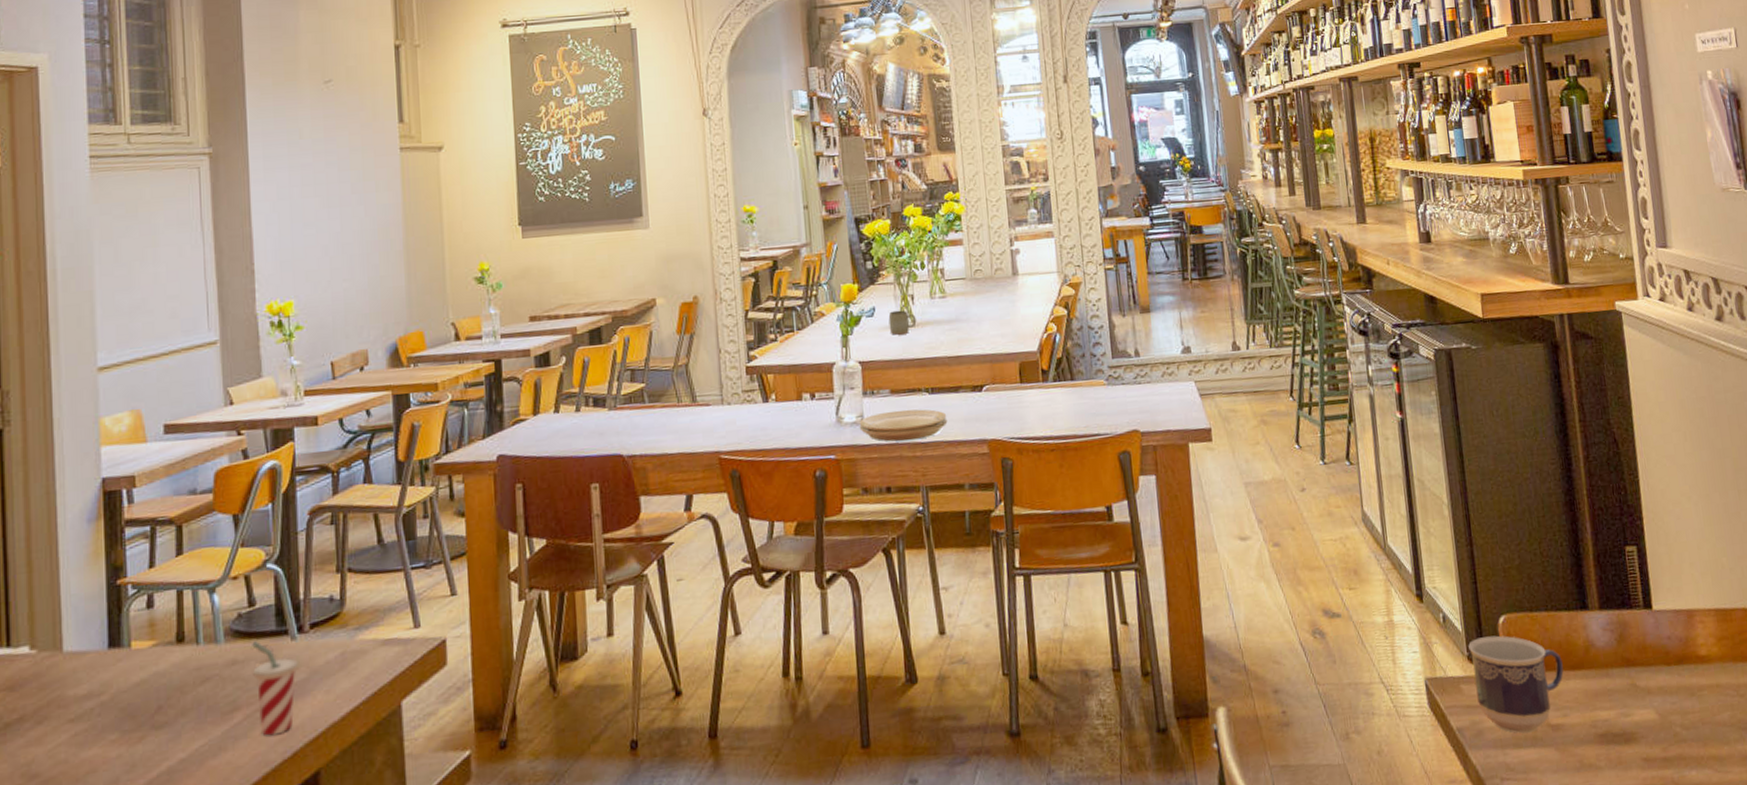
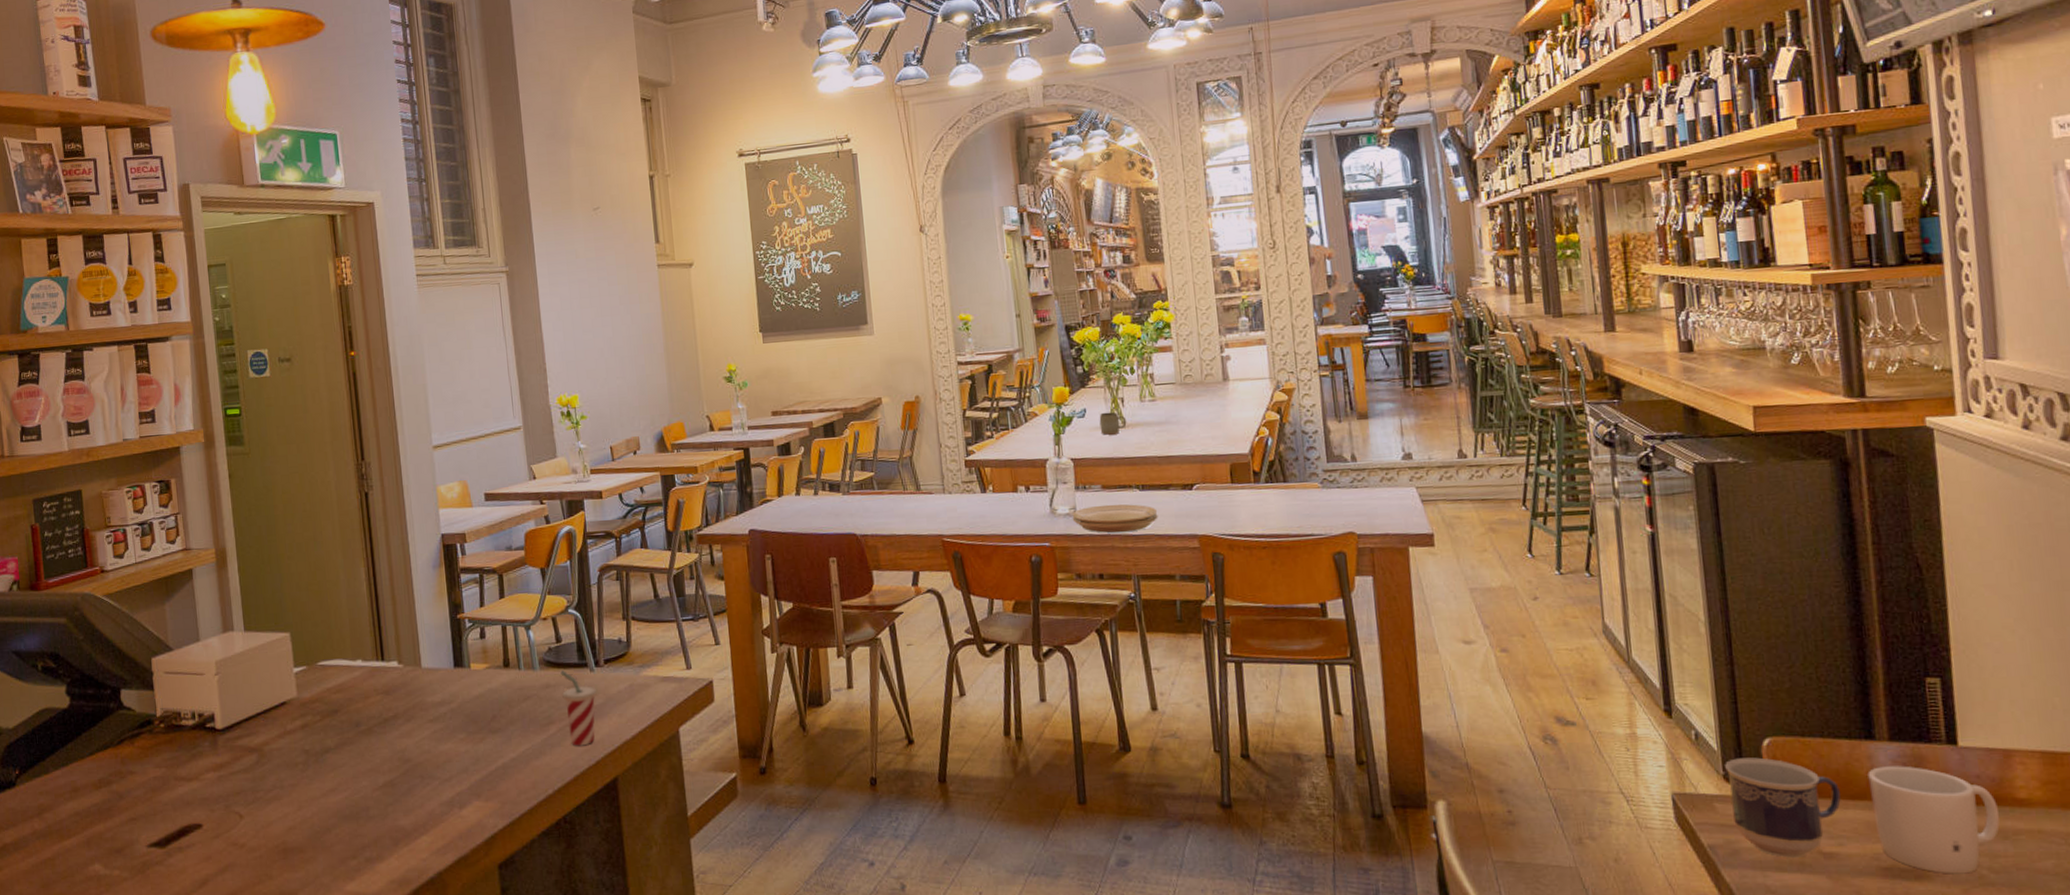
mug: none [1584,633,1688,735] -> present [1867,766,2000,874]

